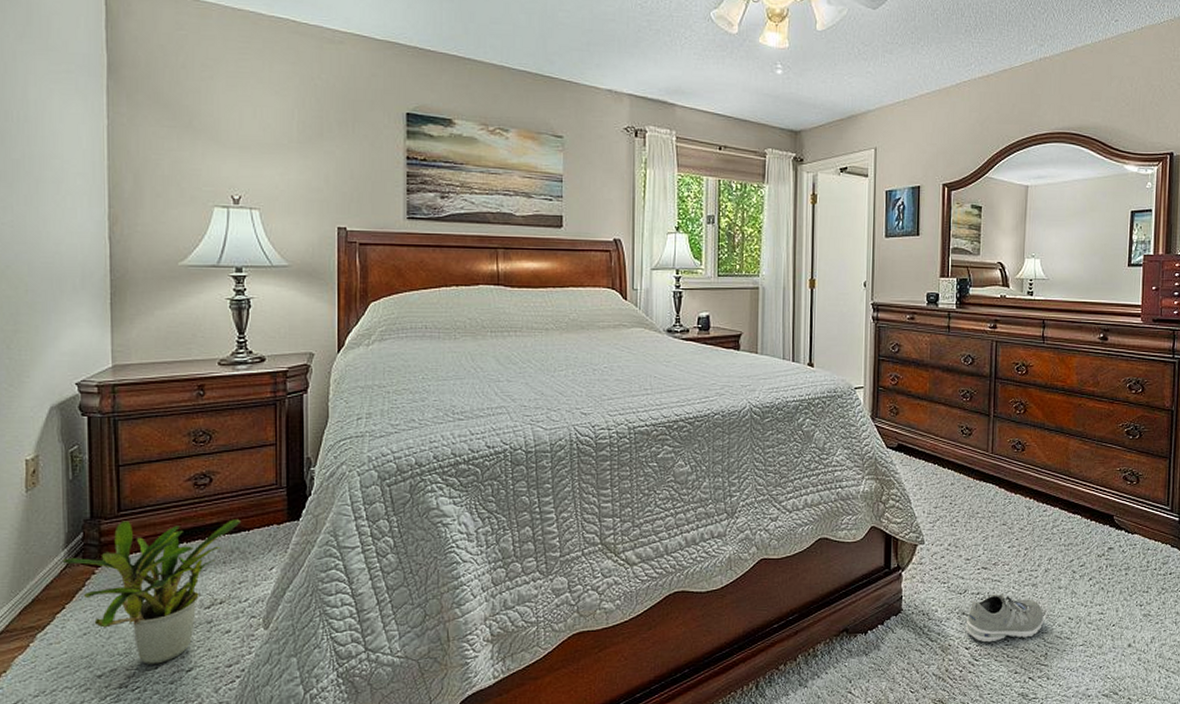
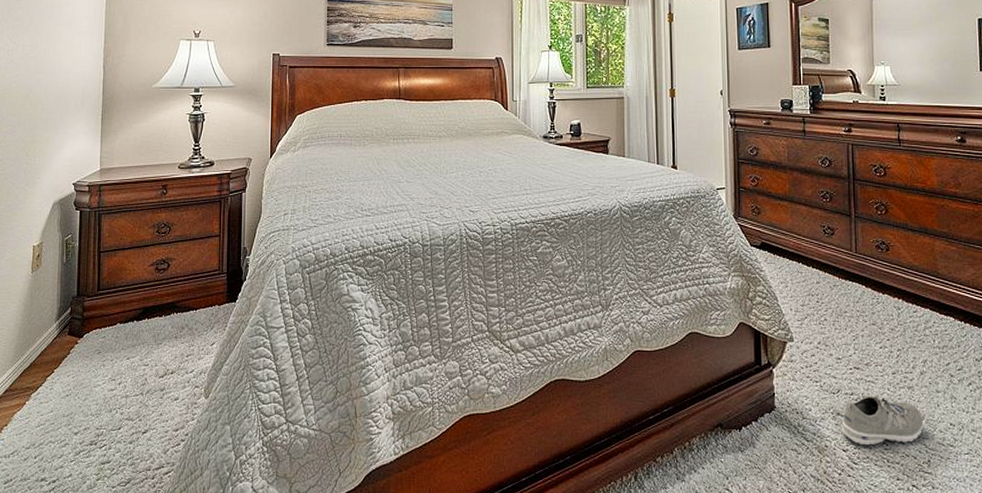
potted plant: present [62,519,240,664] -> none [54,298,190,425]

